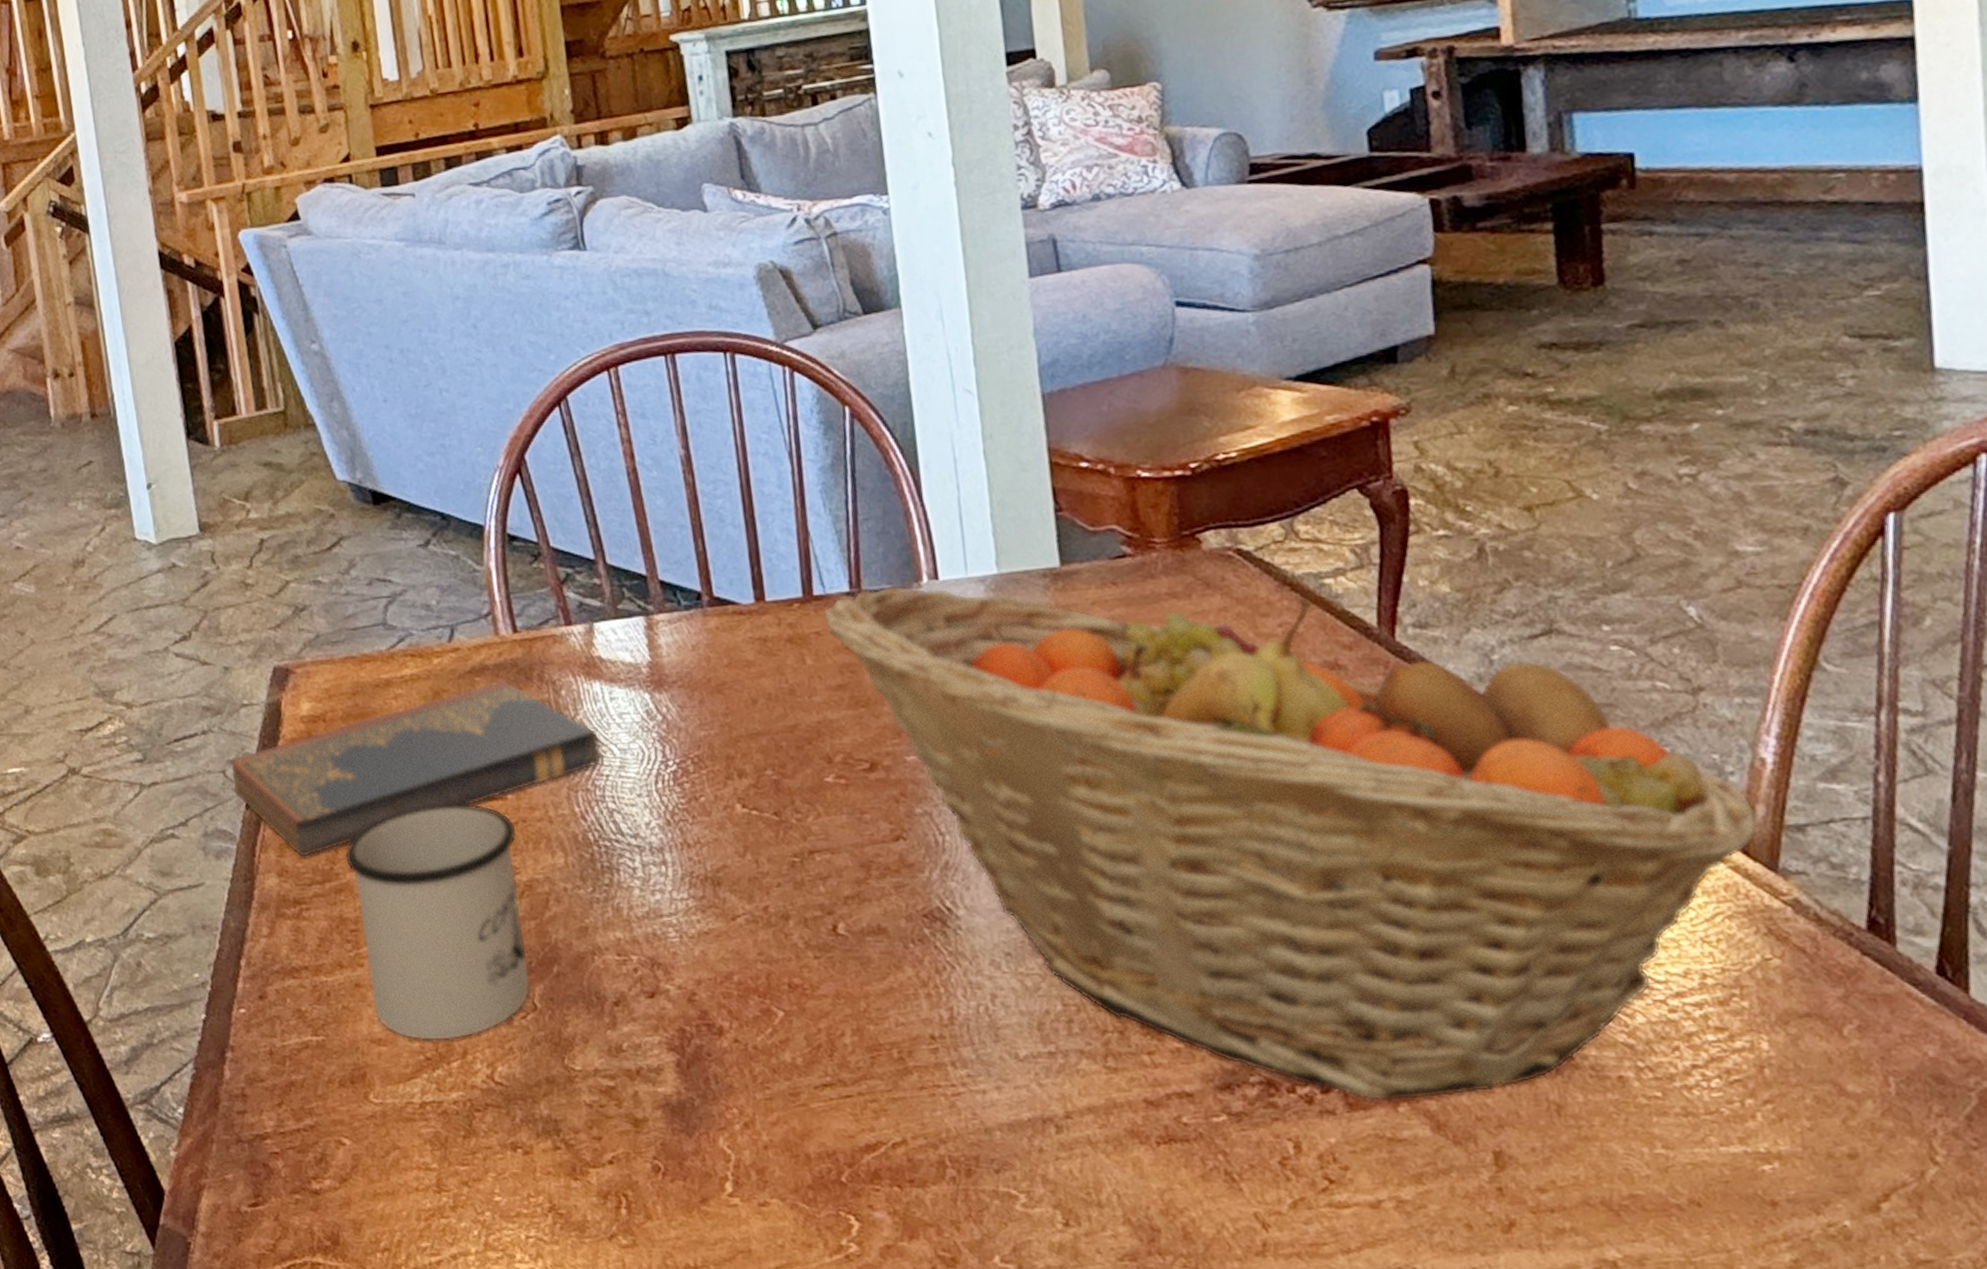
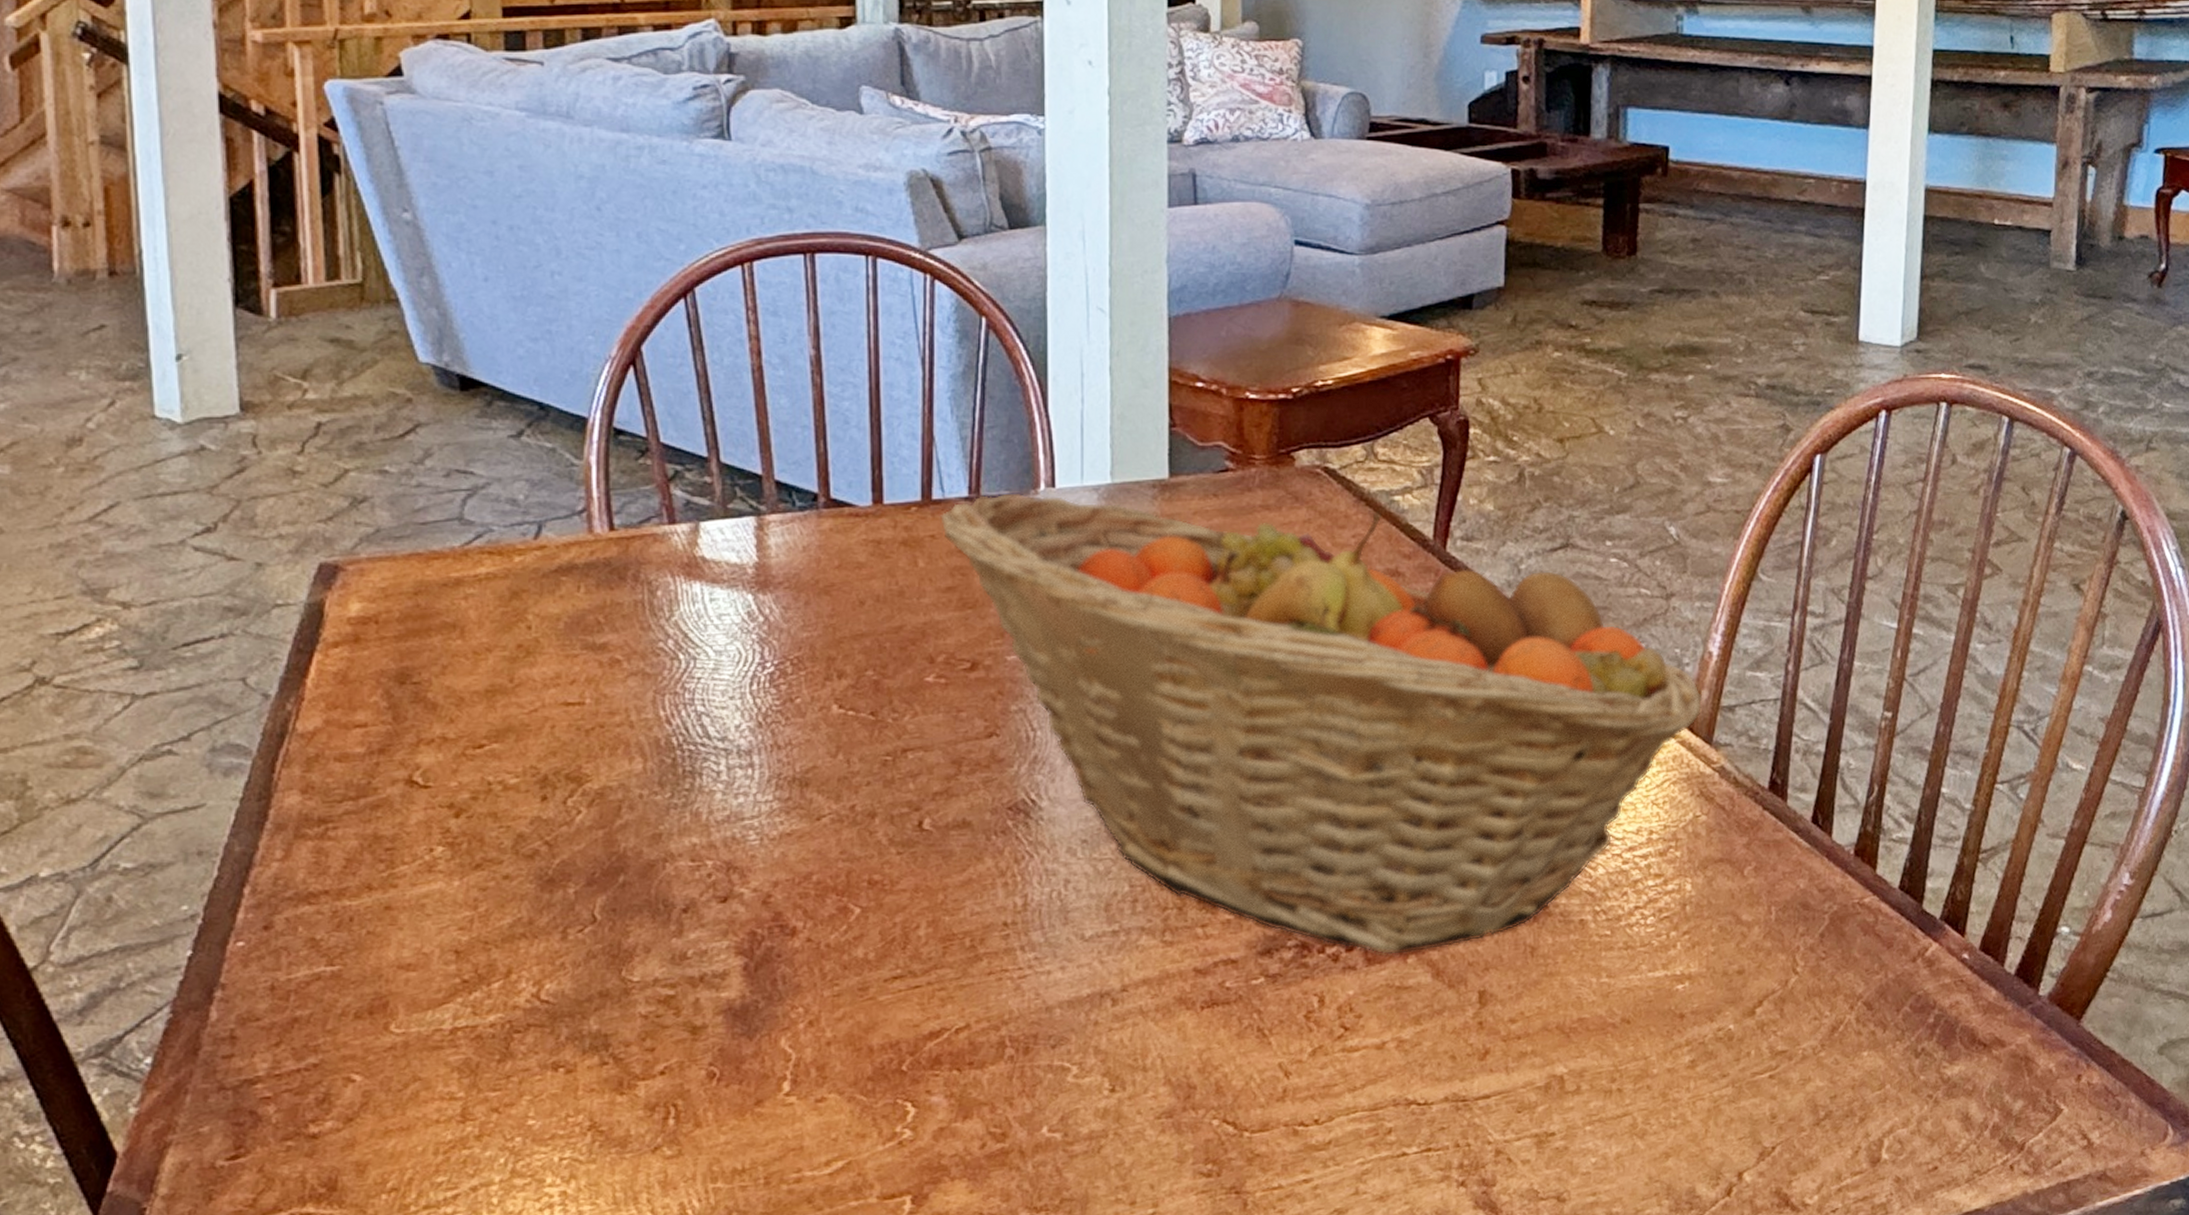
hardcover book: present [227,680,602,858] -> none [249,579,695,773]
mug: present [344,804,531,1042] -> none [386,709,592,963]

